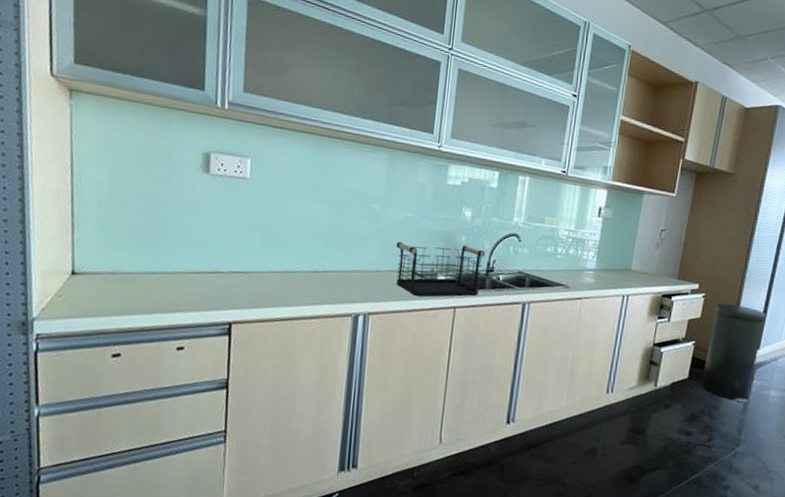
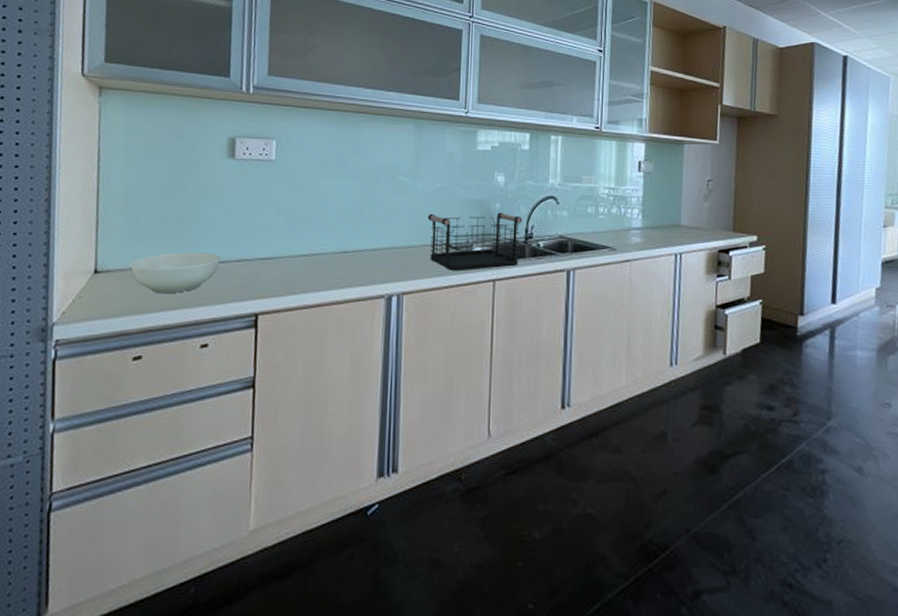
bowl: none [106,260,196,299] -> present [129,252,221,294]
pedal bin: present [701,303,766,402] -> none [775,254,838,366]

